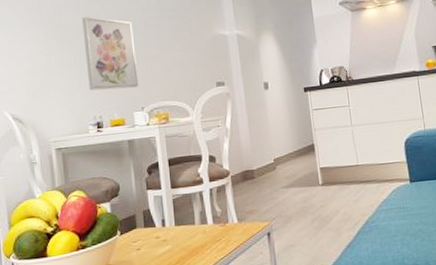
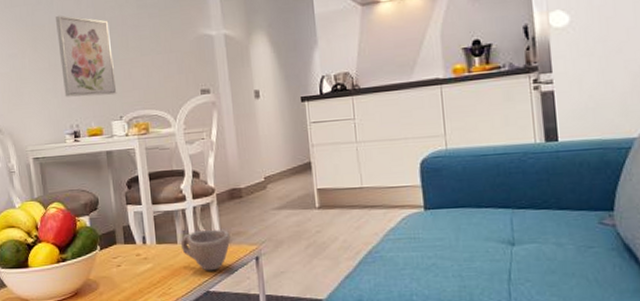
cup: none [198,209,245,249] -> present [180,229,231,271]

